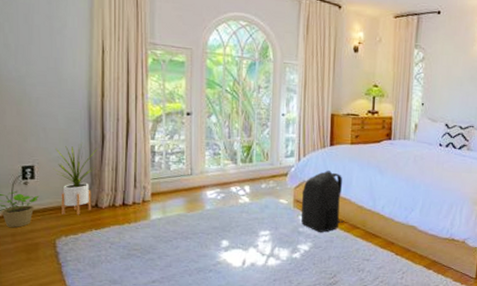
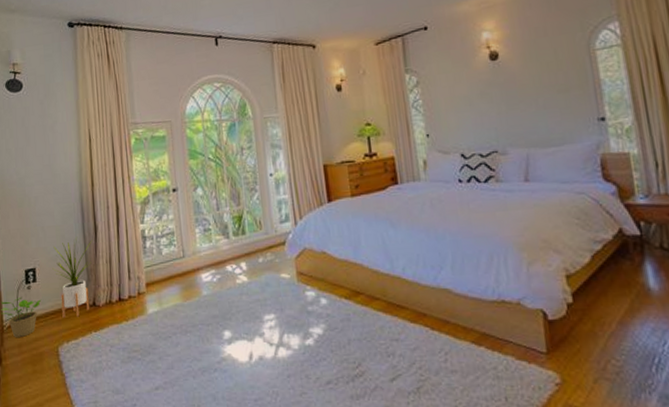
backpack: present [300,169,343,232] -> none [304,230,359,309]

